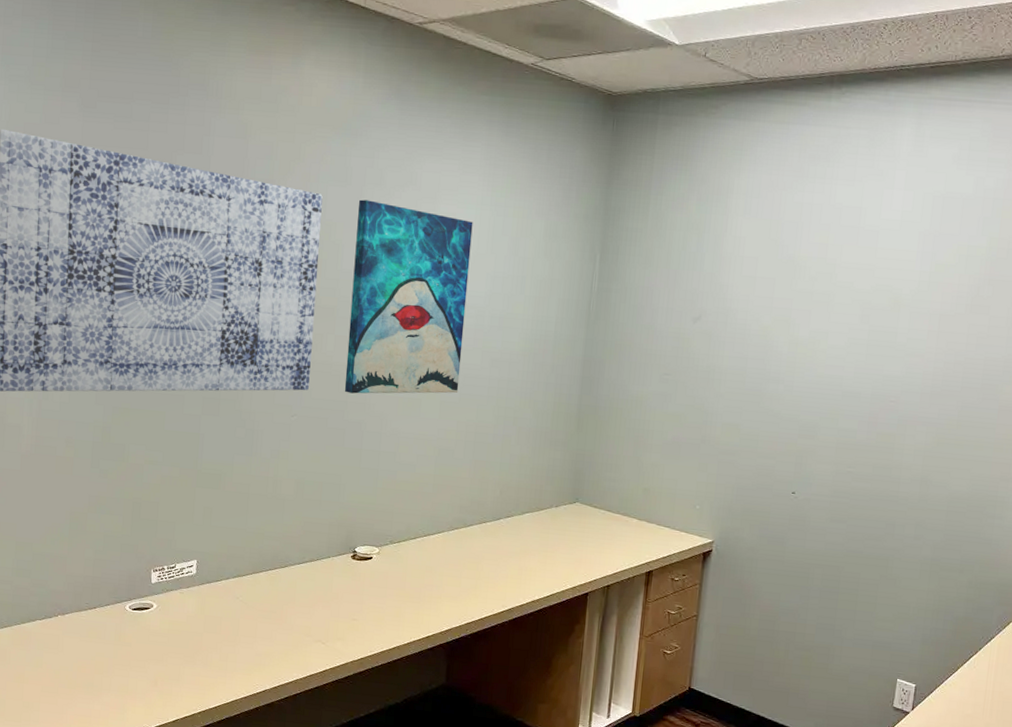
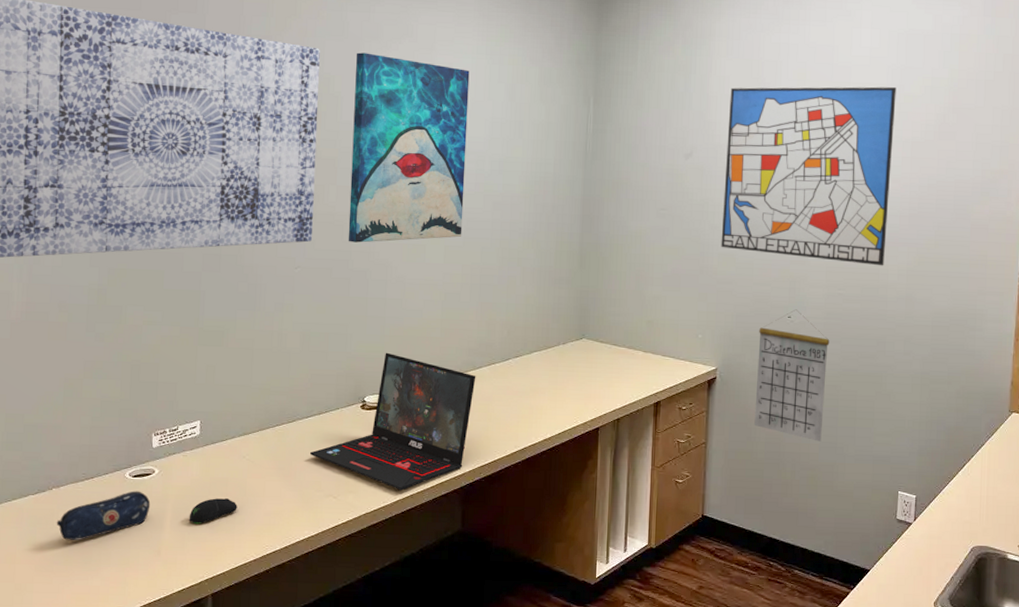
pencil case: none [61,623,149,667] -> present [56,491,151,541]
computer mouse: none [184,635,230,659] -> present [188,498,237,524]
laptop: none [301,505,467,642] -> present [310,352,476,491]
wall art: none [725,249,928,445] -> present [721,86,896,266]
calendar: none [749,485,835,623] -> present [754,309,830,442]

